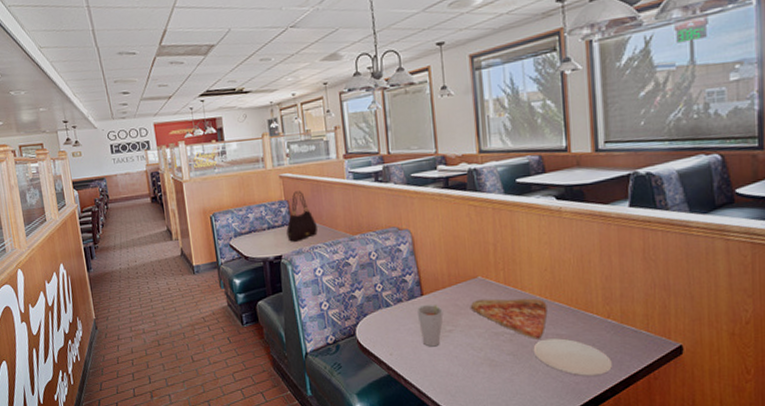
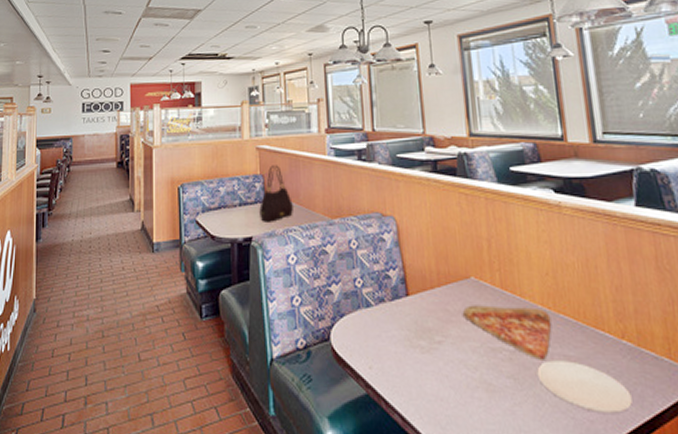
cup: present [416,304,444,347] -> none [400,307,432,362]

